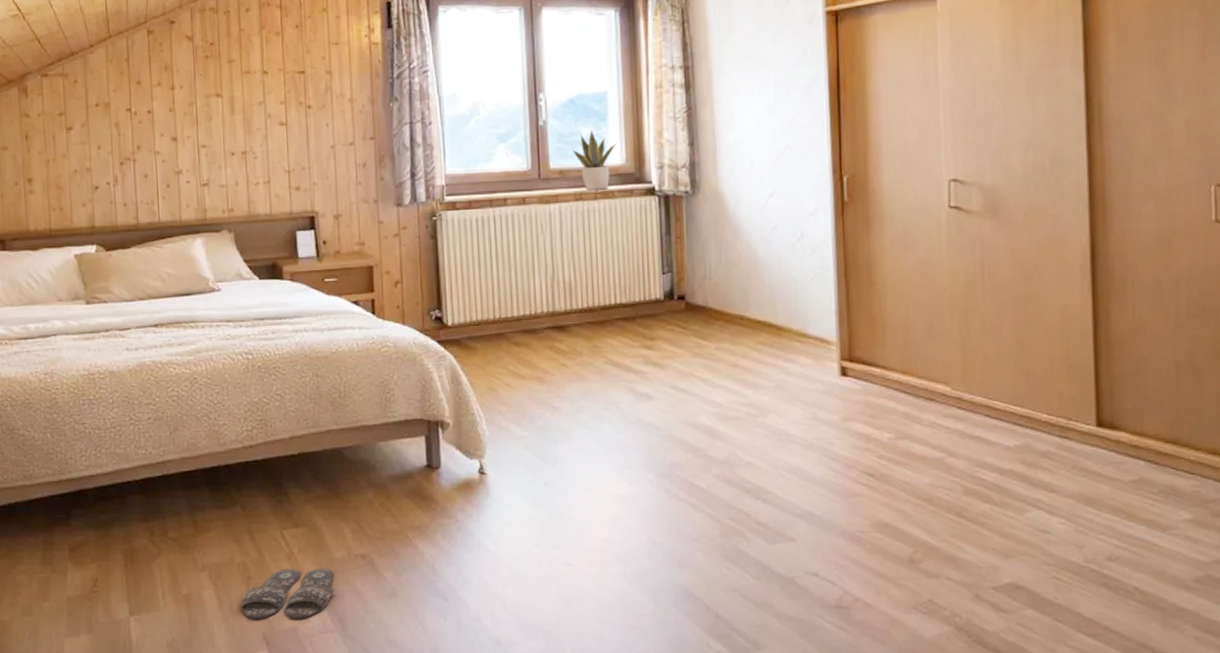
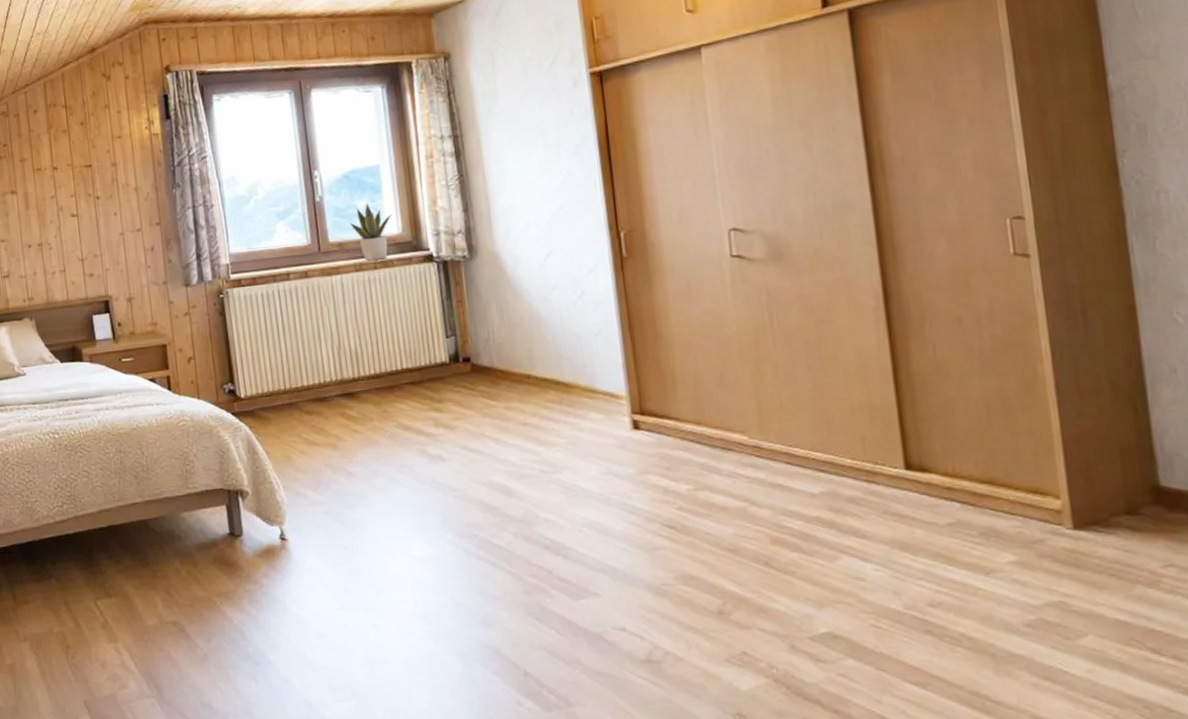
slippers: present [241,568,336,620] -> none [61,636,151,688]

